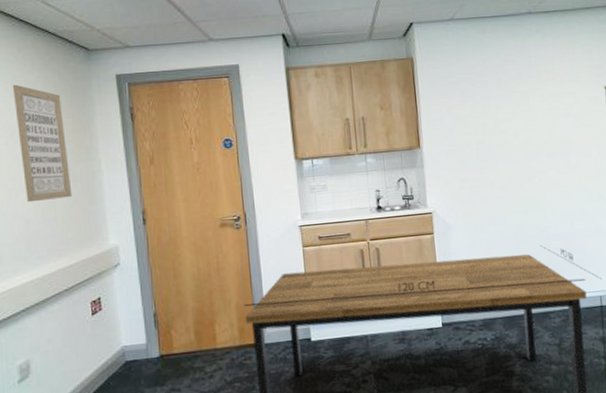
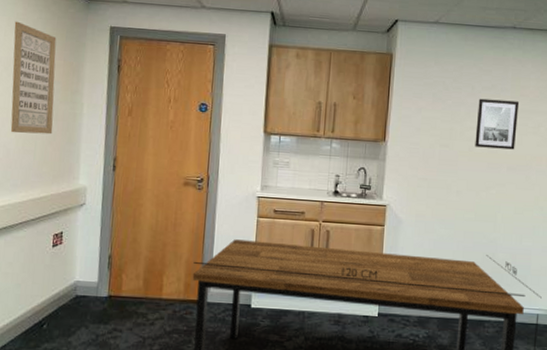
wall art: none [506,86,551,139] -> present [475,98,520,150]

